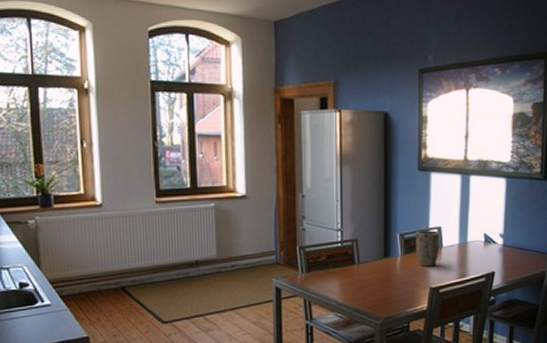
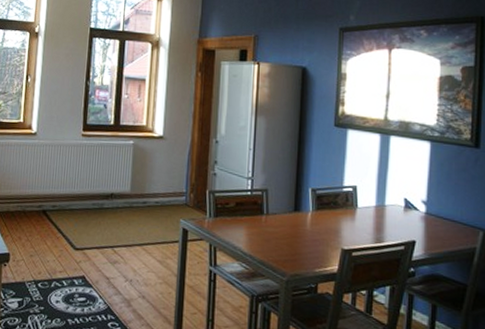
plant pot: present [416,230,440,267] -> none [328,188,355,227]

